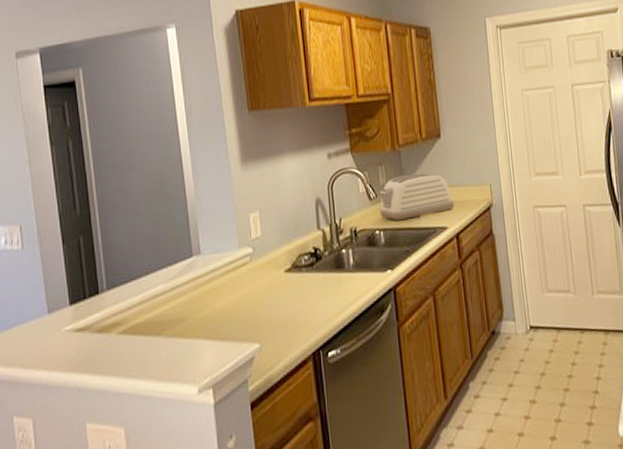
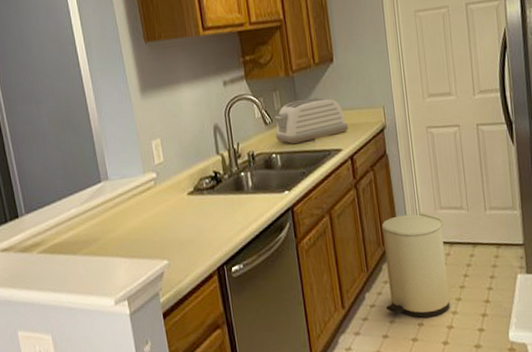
pedal bin: none [487,295,558,411] -> present [381,212,451,319]

